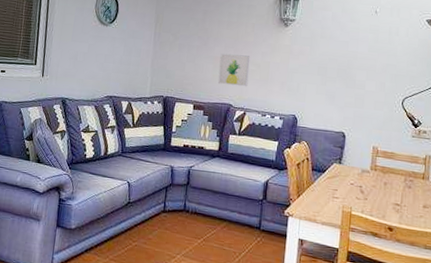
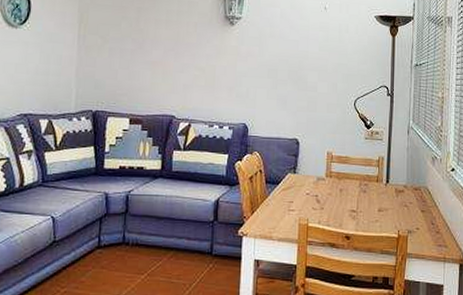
wall art: present [217,53,251,87] -> none [157,57,194,95]

